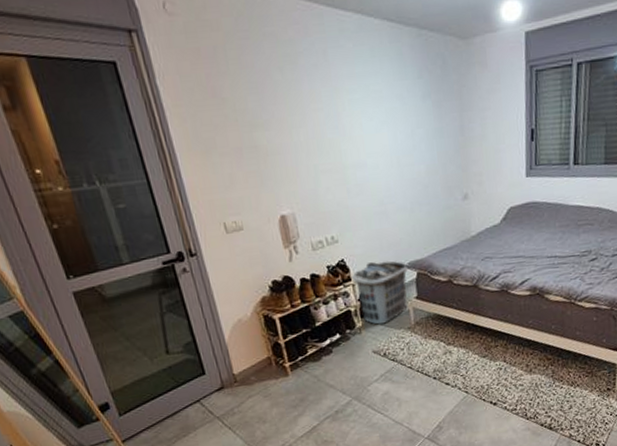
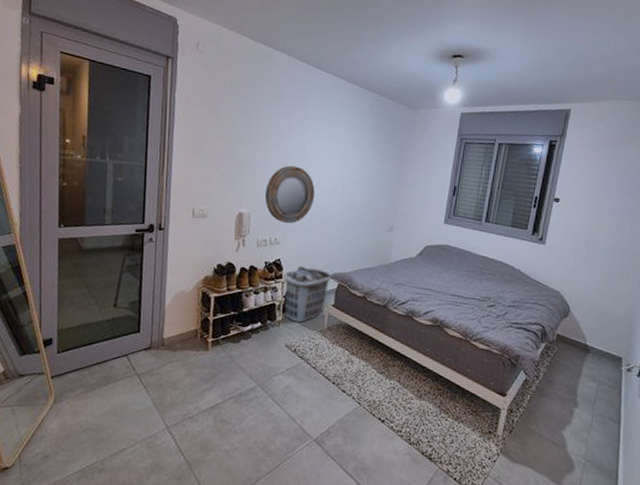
home mirror: none [304,143,367,217] -> present [264,165,315,224]

